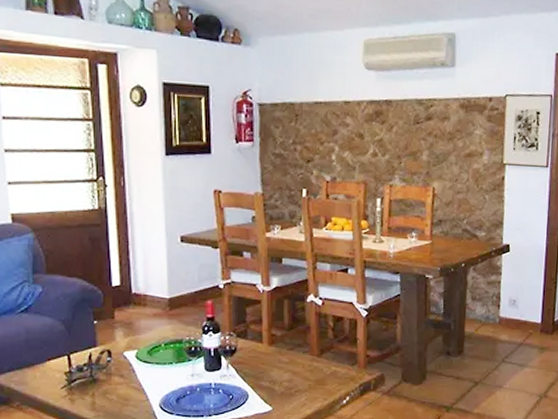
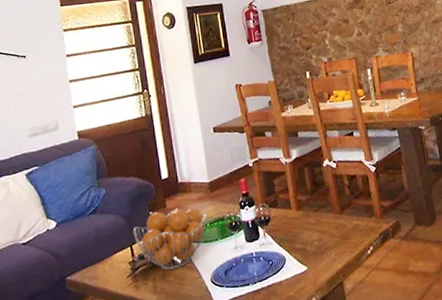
fruit basket: none [72,322,163,388] -> present [133,208,207,271]

